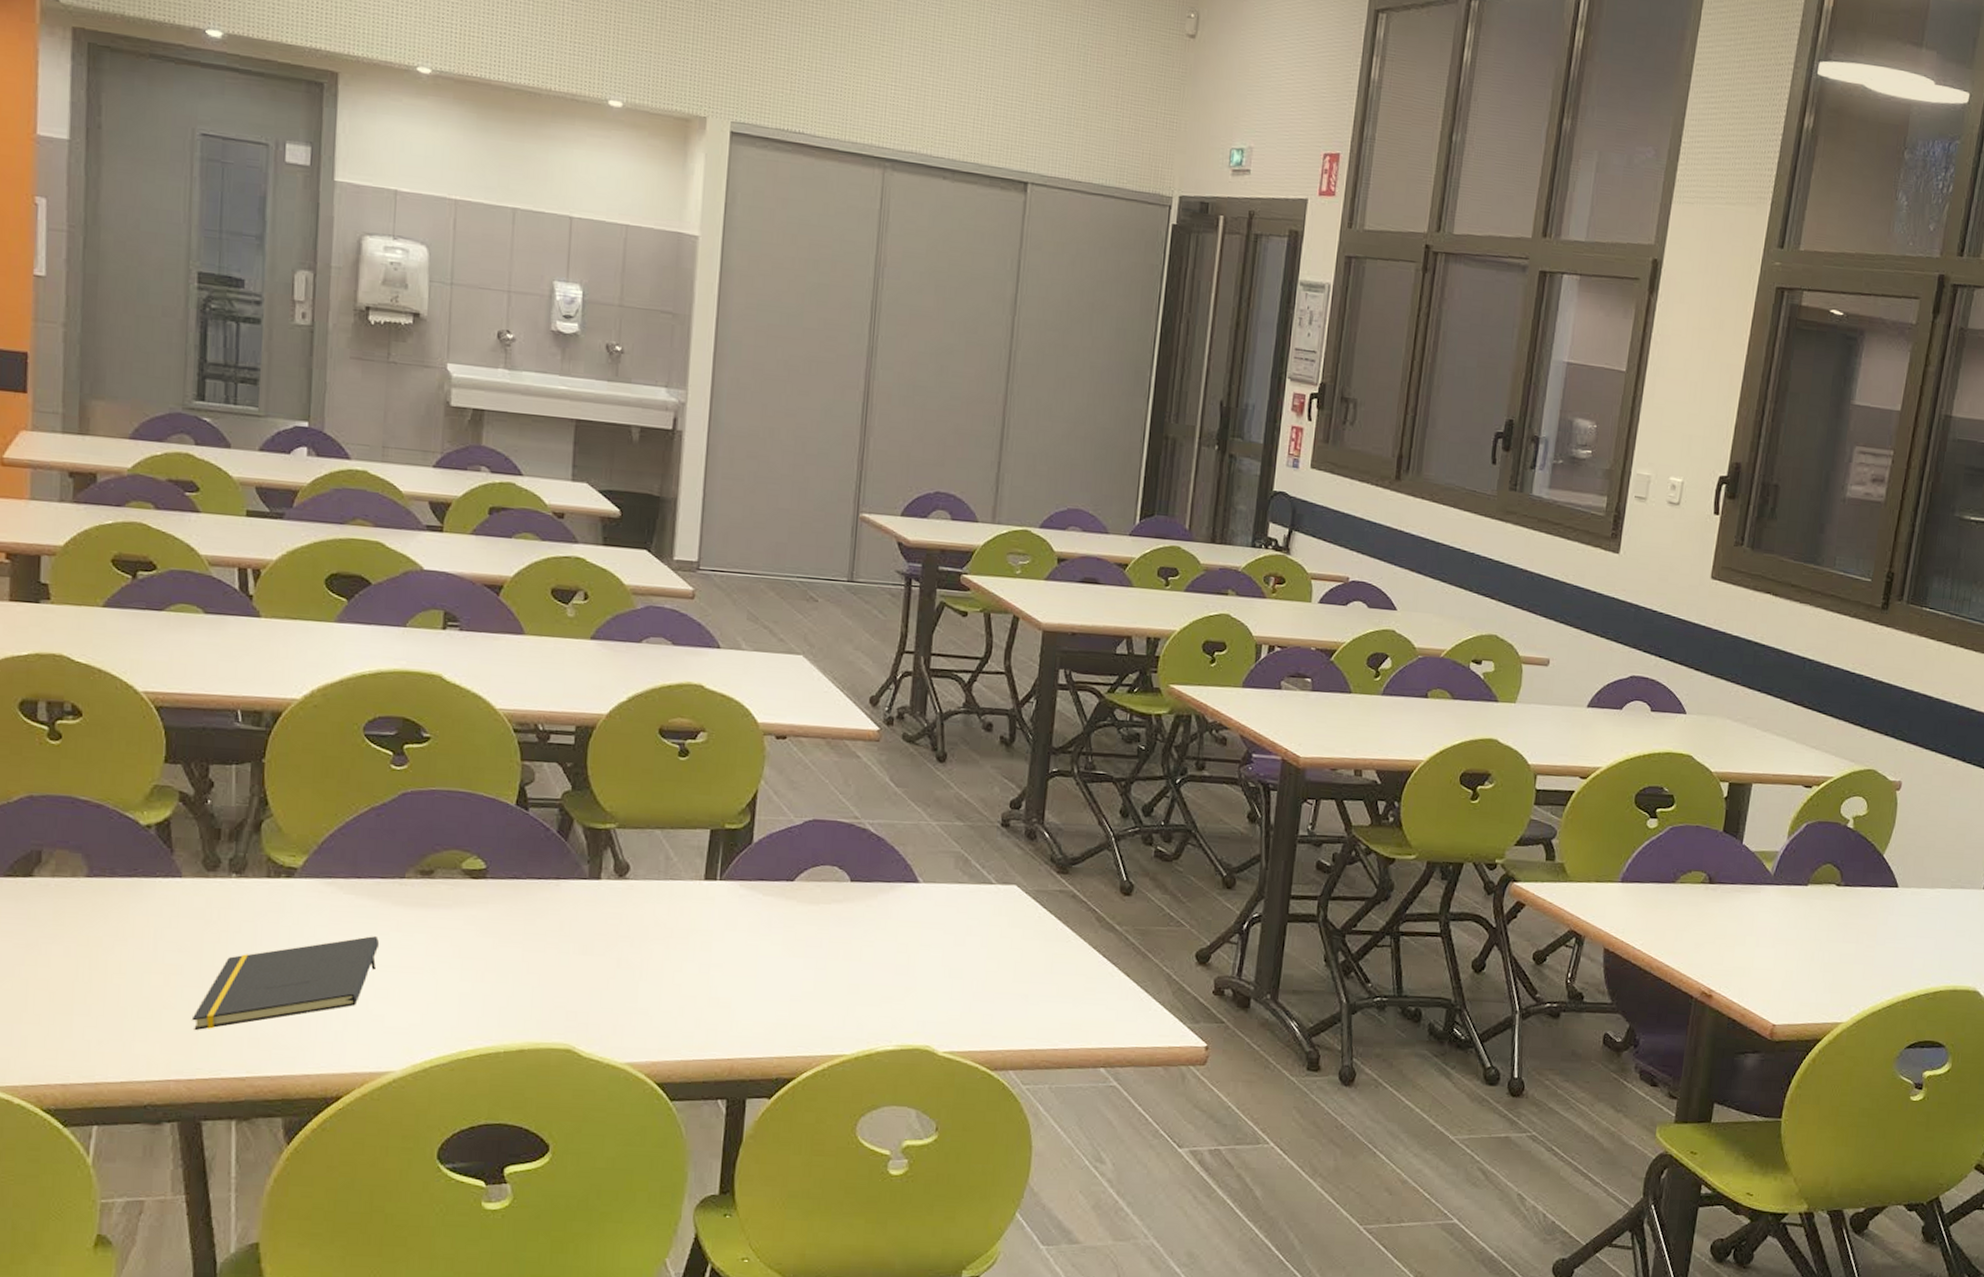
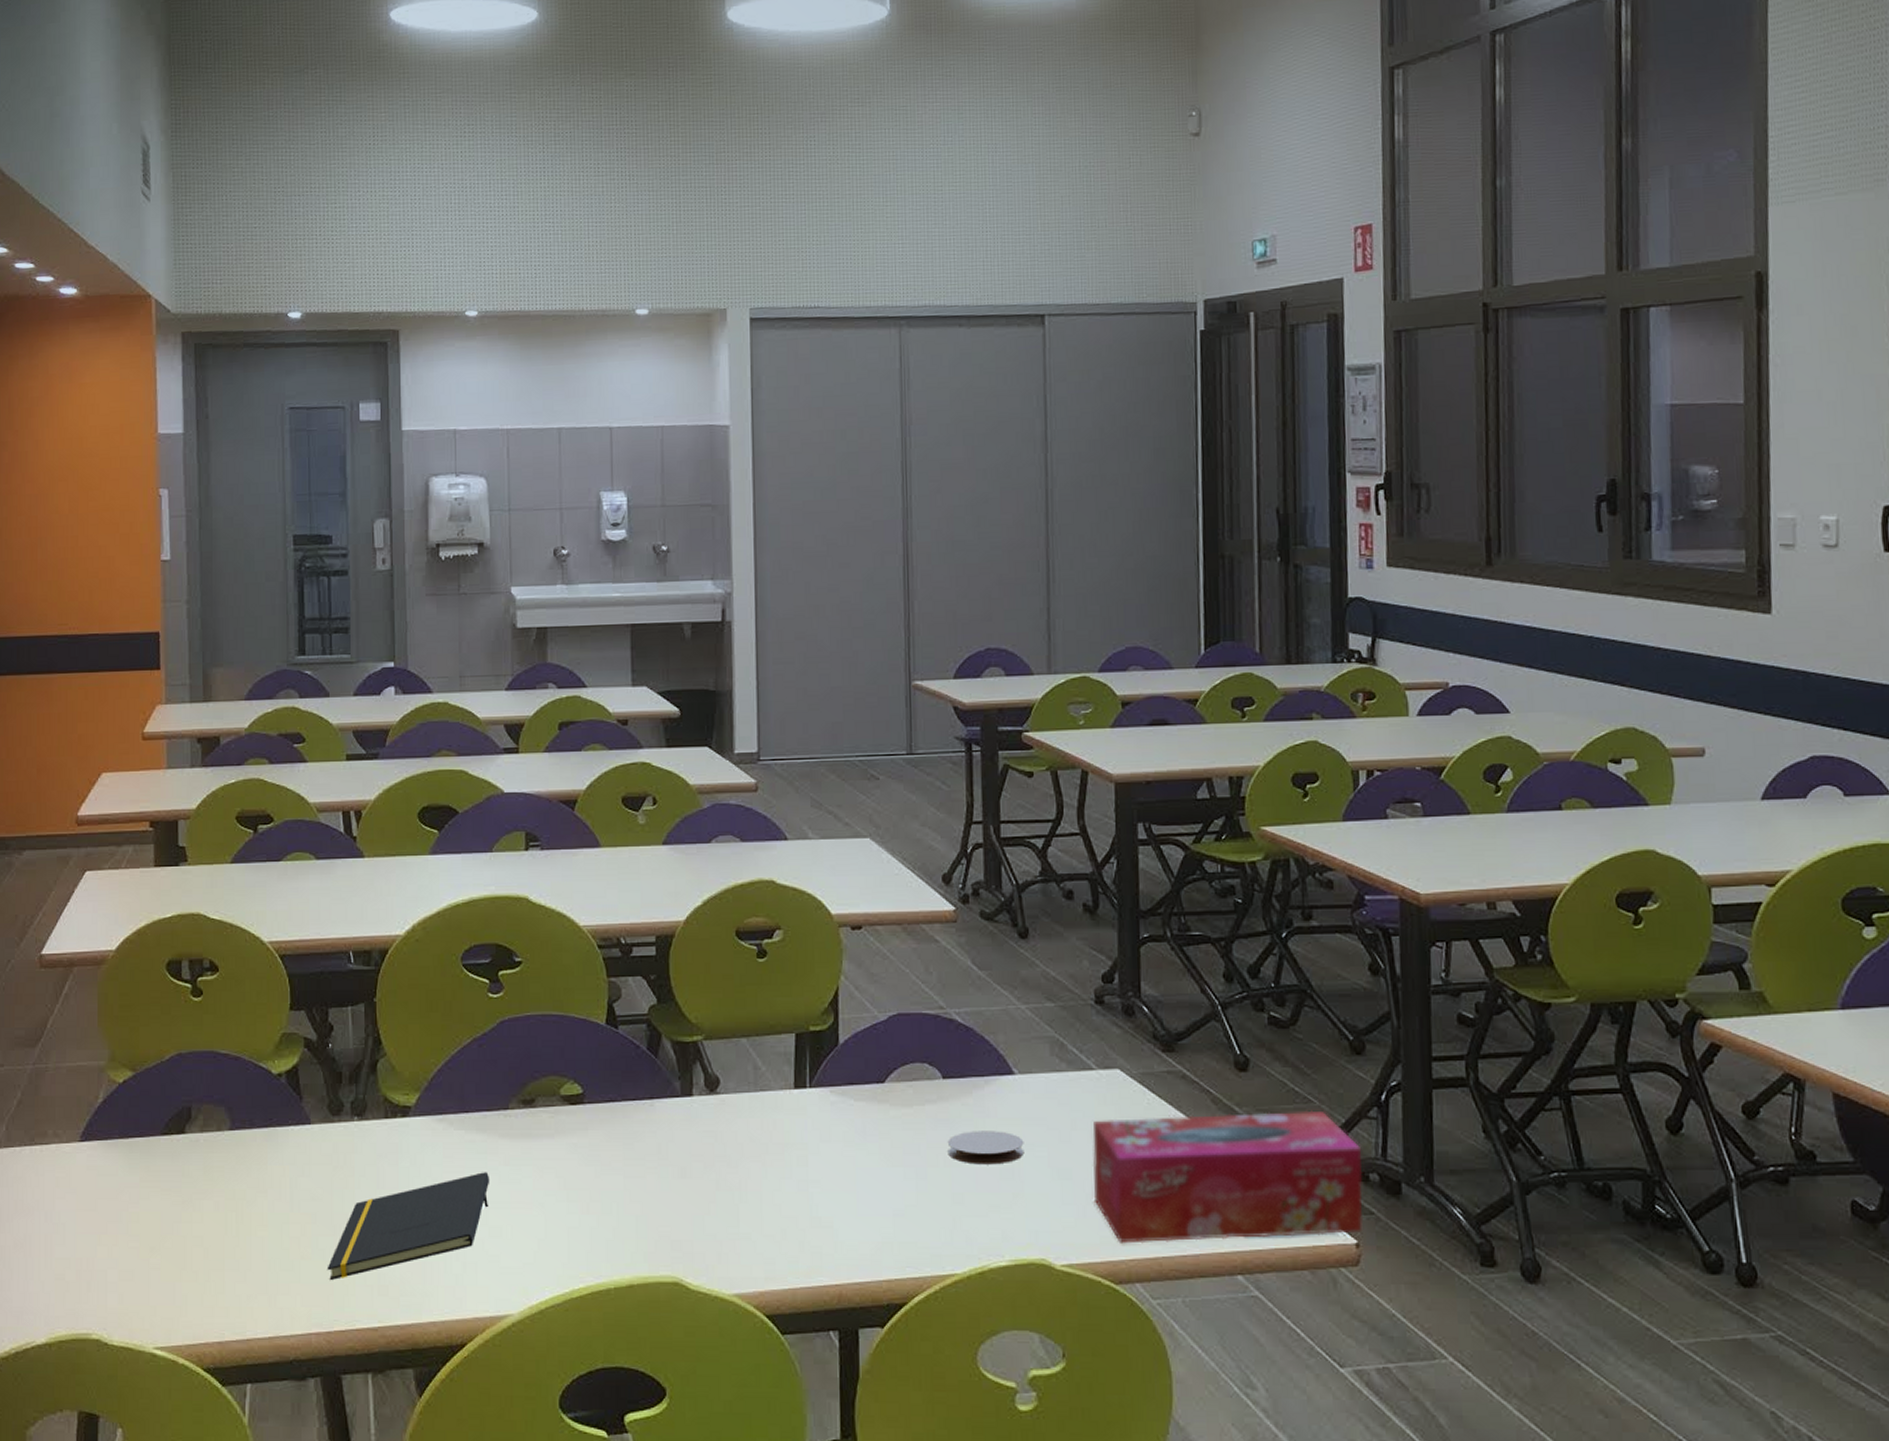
coaster: none [848,930,921,961] -> present [947,1131,1025,1165]
tissue box: none [979,928,1221,1038] -> present [1092,1110,1364,1244]

